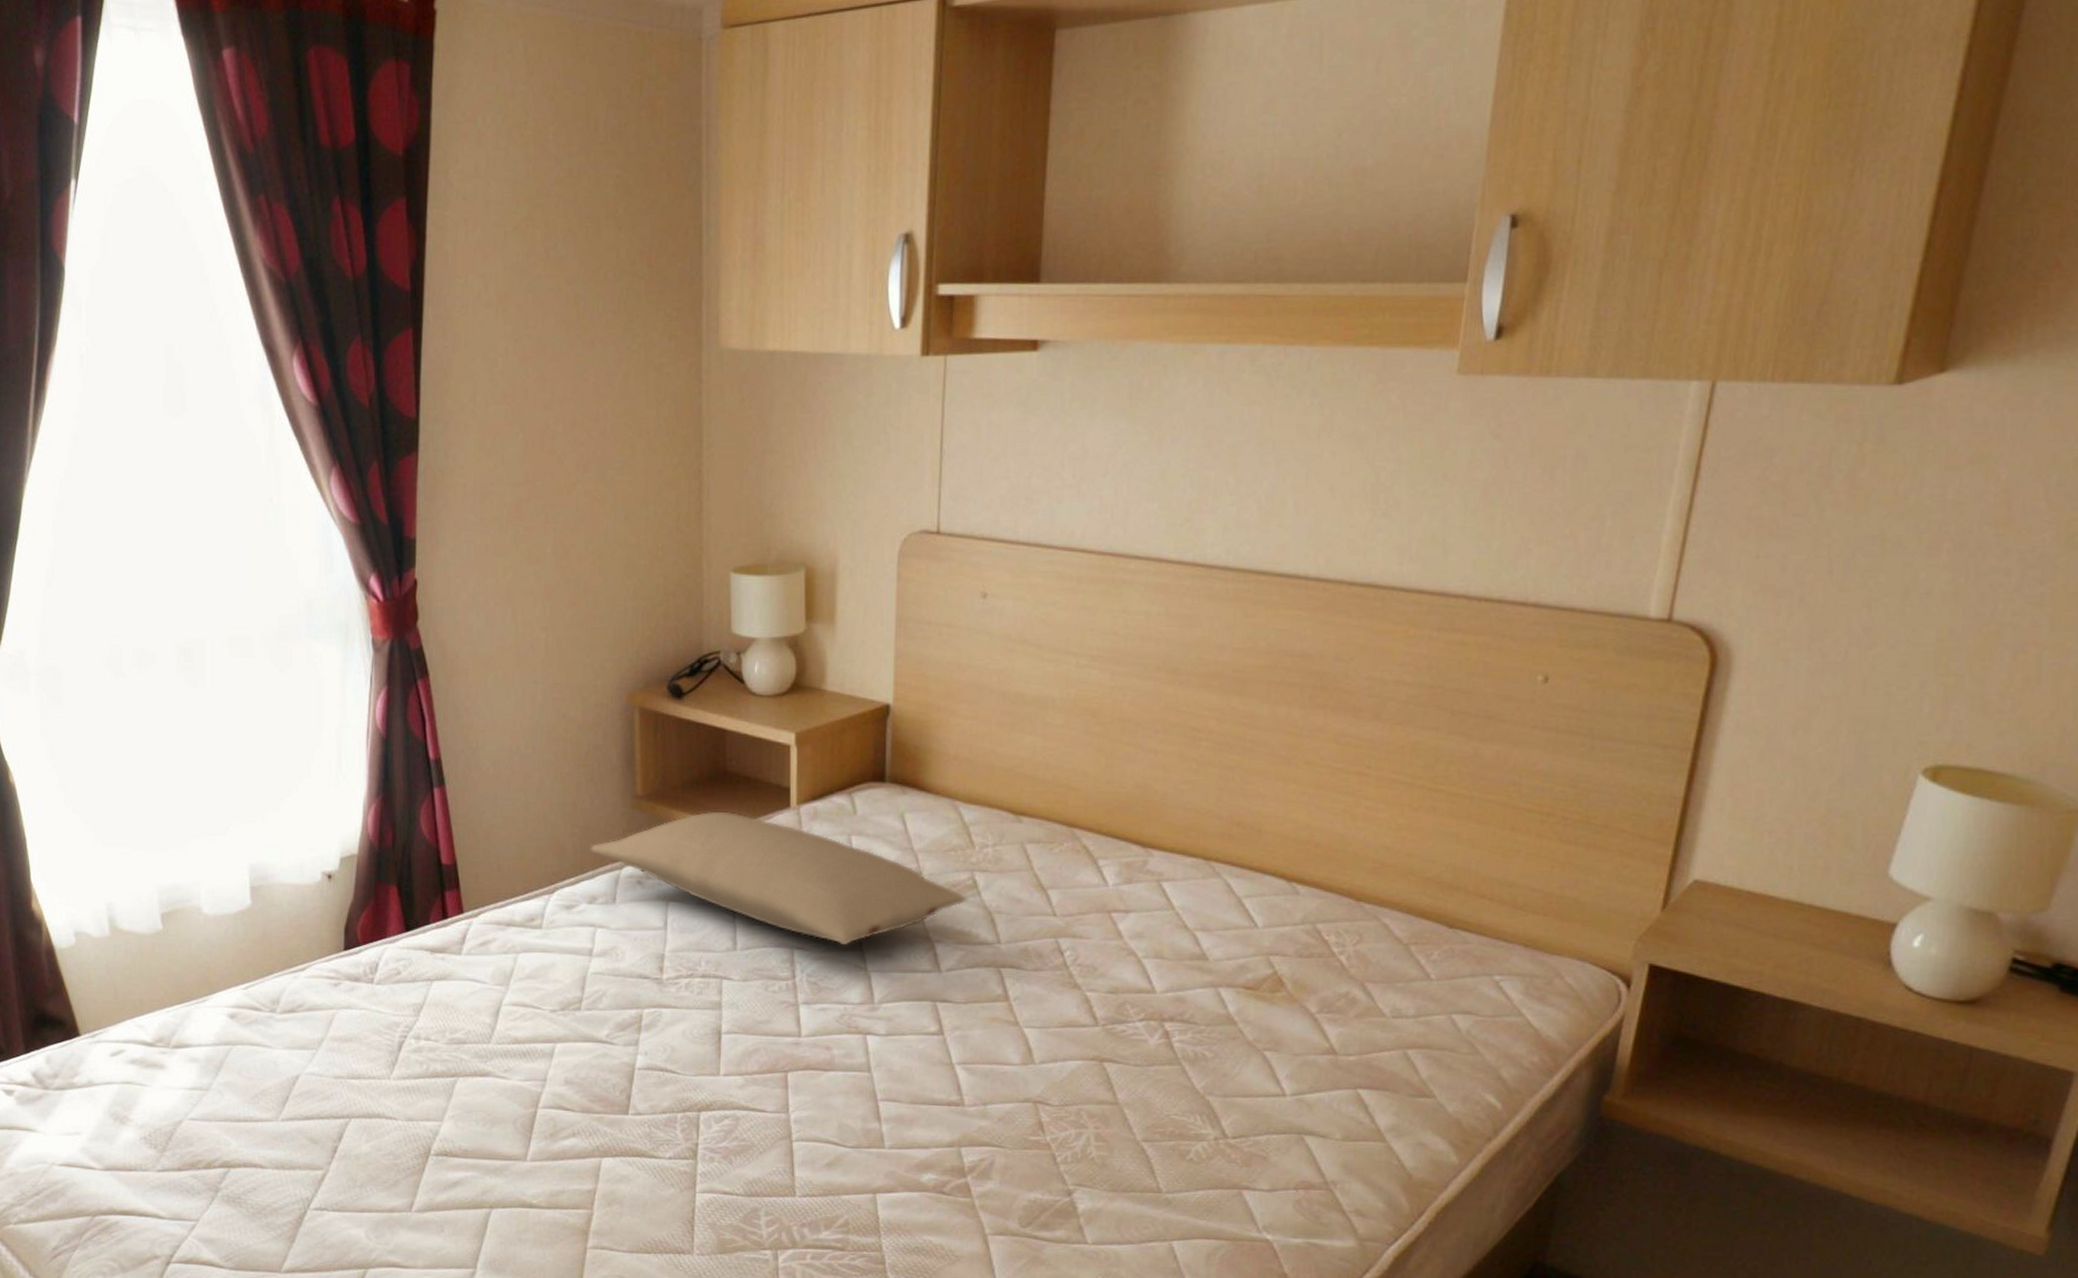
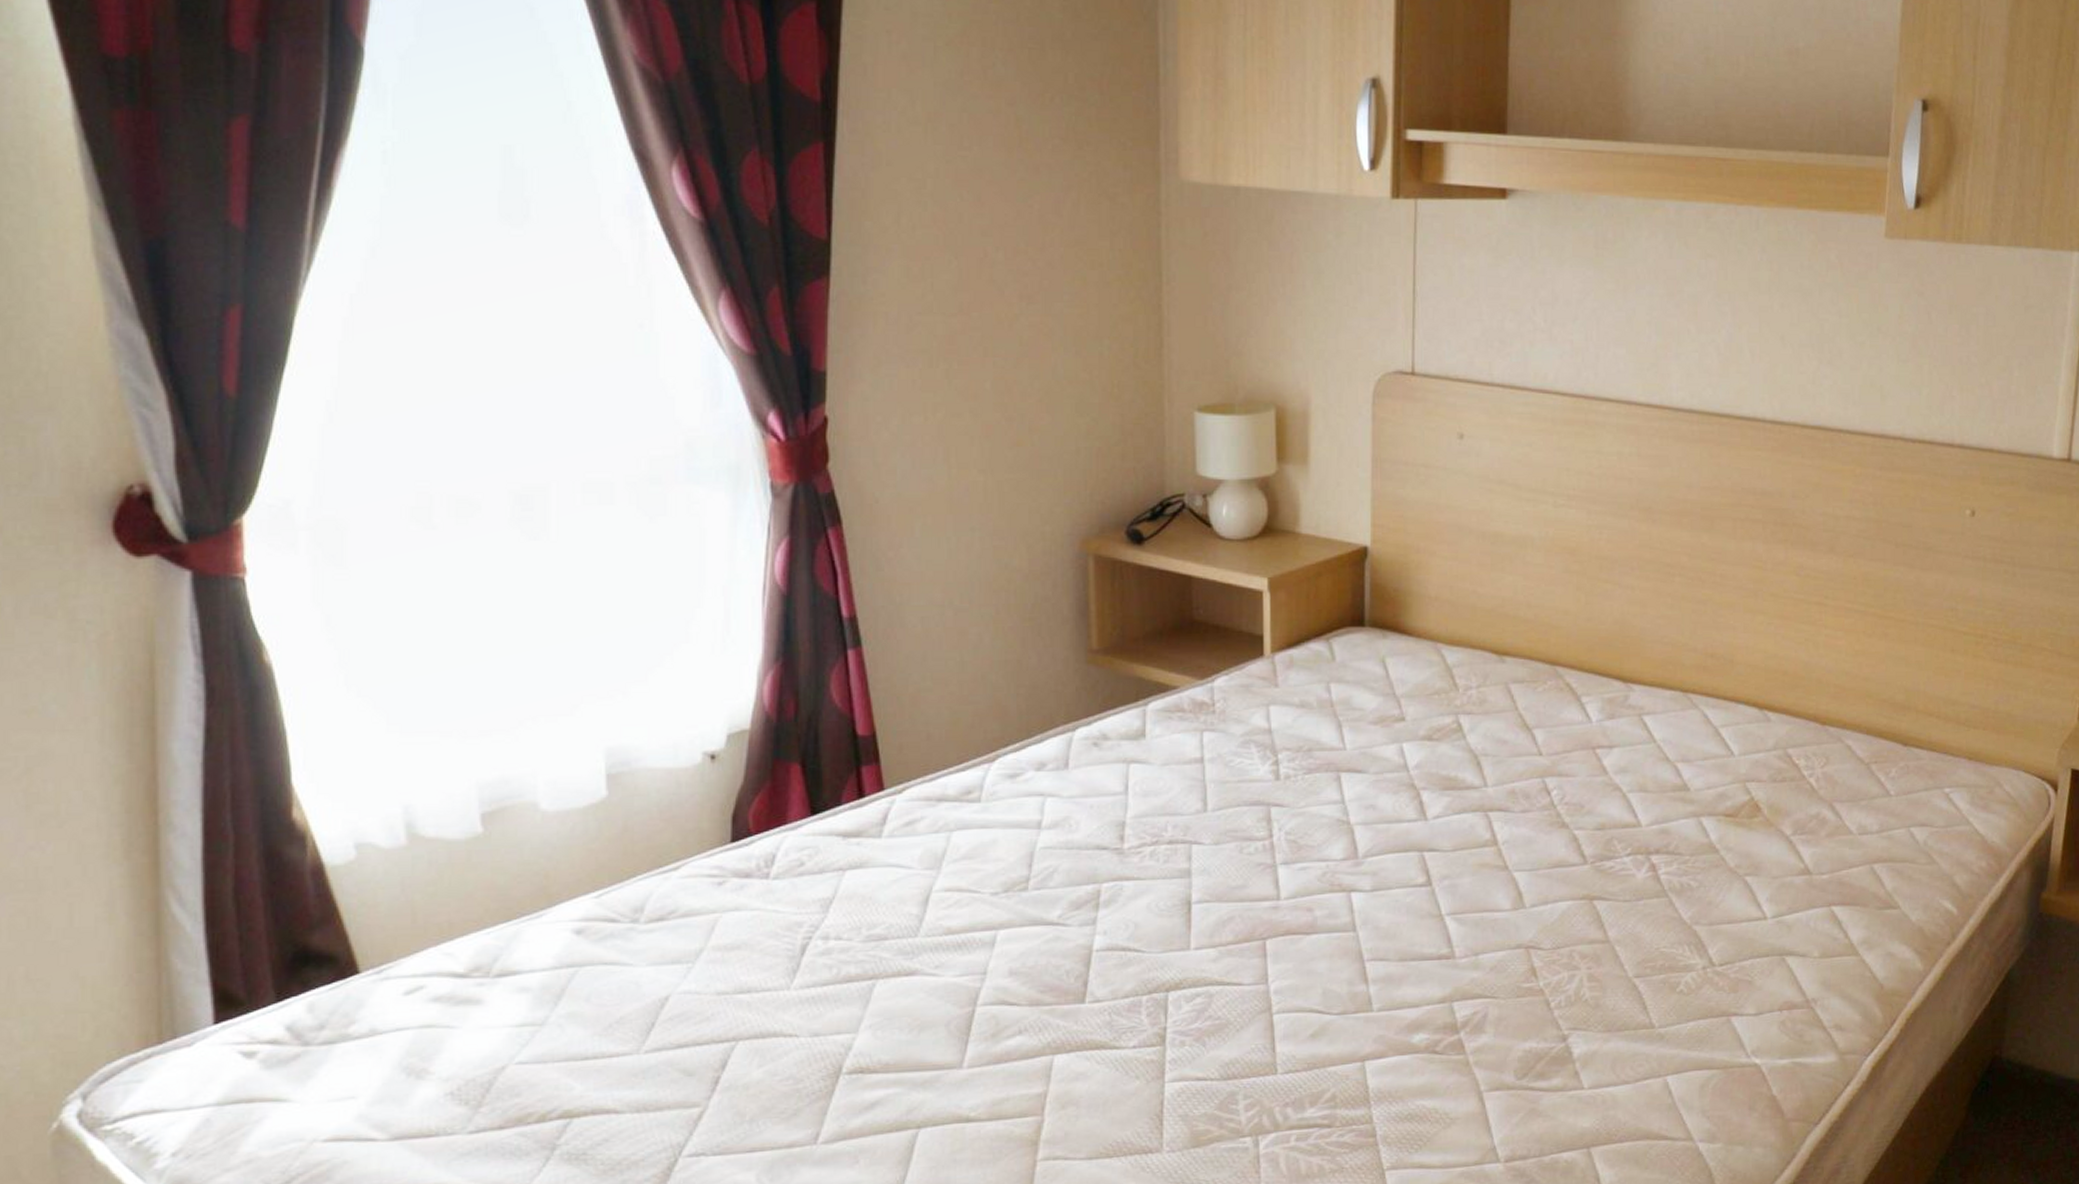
pillow: present [590,811,968,946] -> none [1037,663,1453,800]

